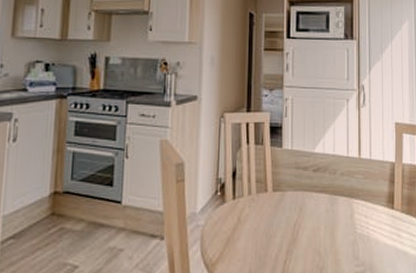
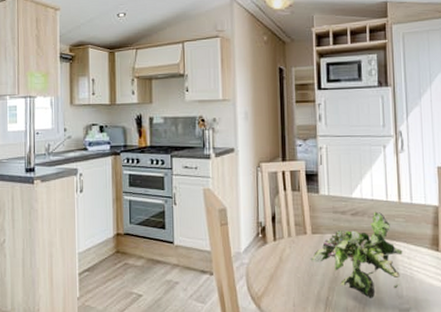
plant: none [269,167,361,261] -> present [310,211,403,298]

